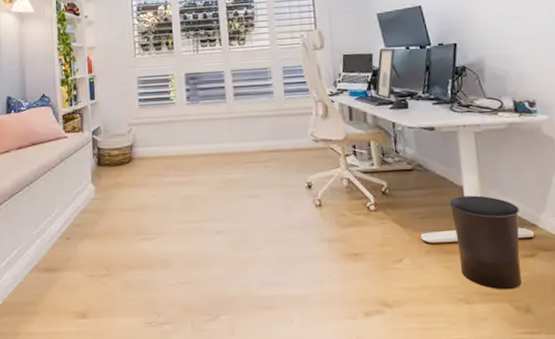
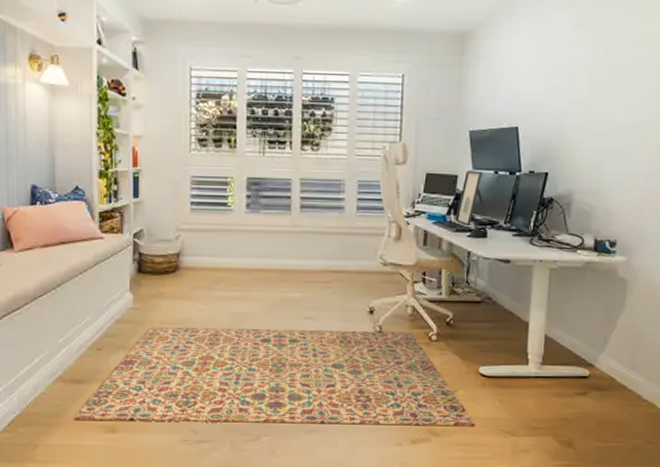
rug: none [48,203,427,307] -> present [73,326,475,427]
waste bin: present [449,195,522,290] -> none [512,332,580,425]

